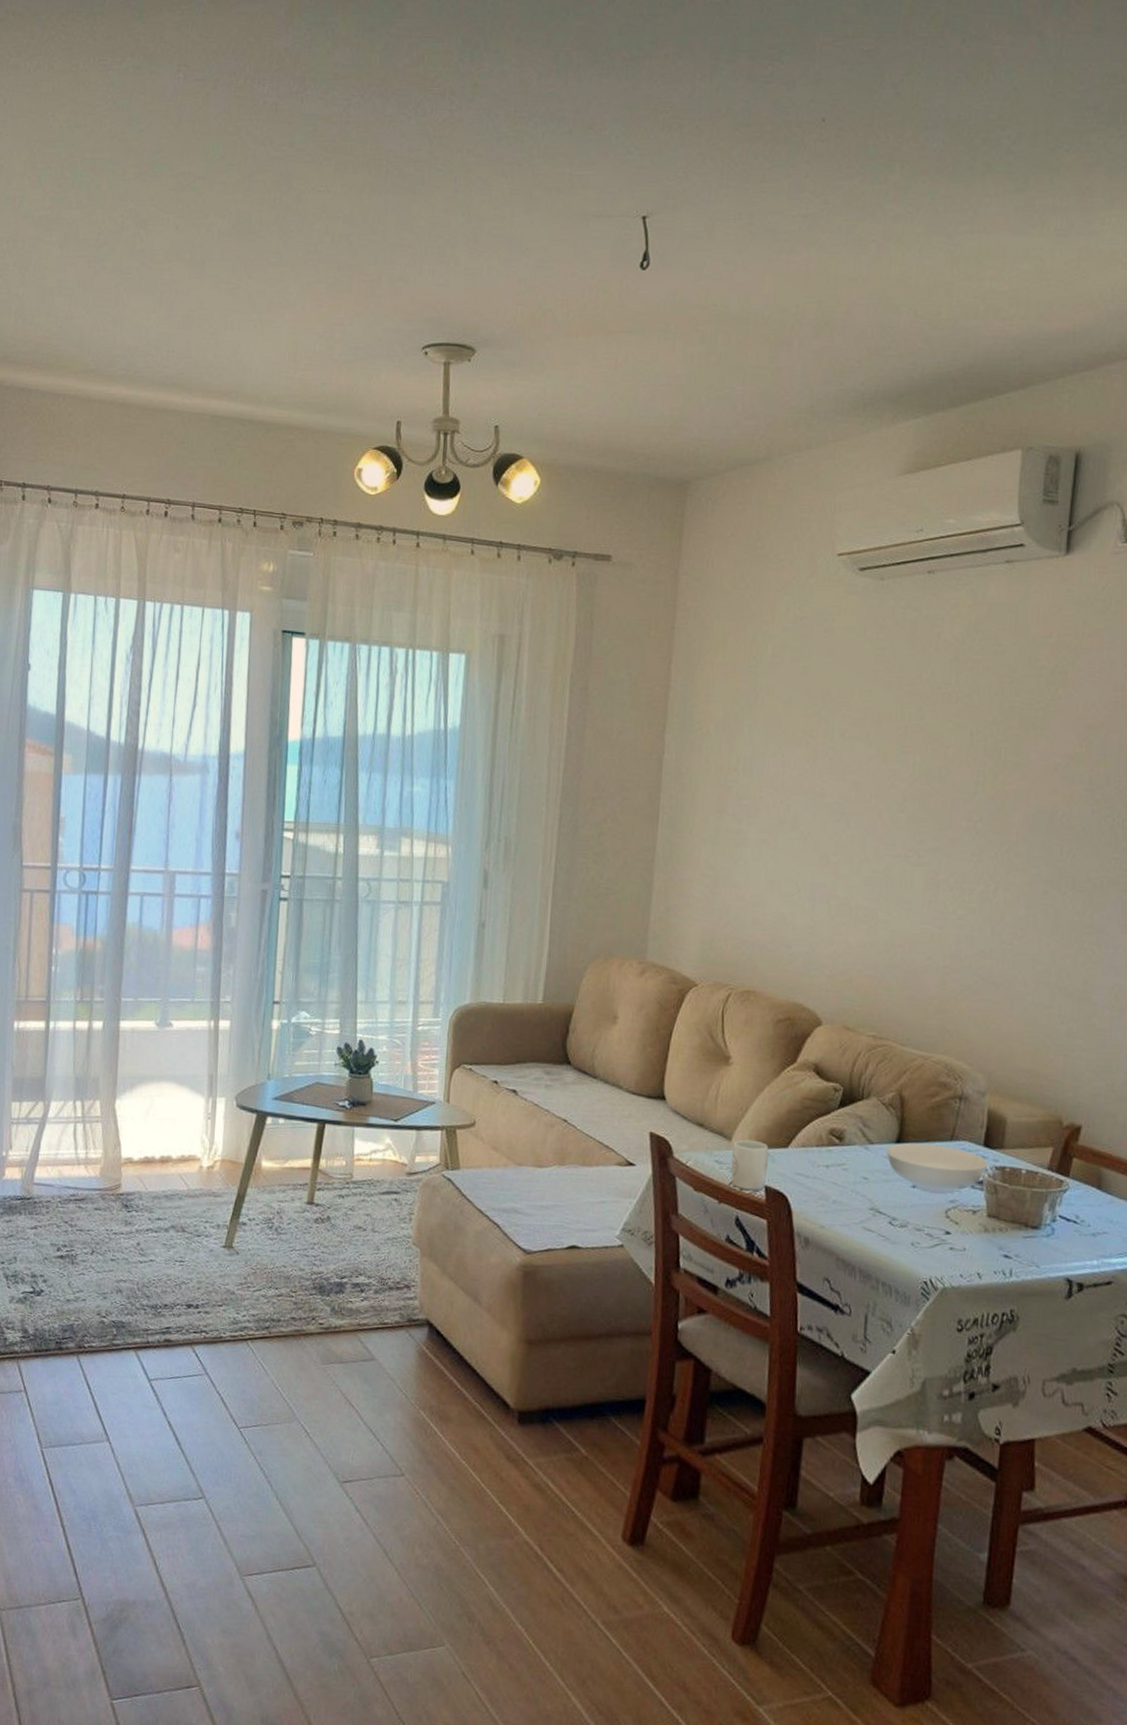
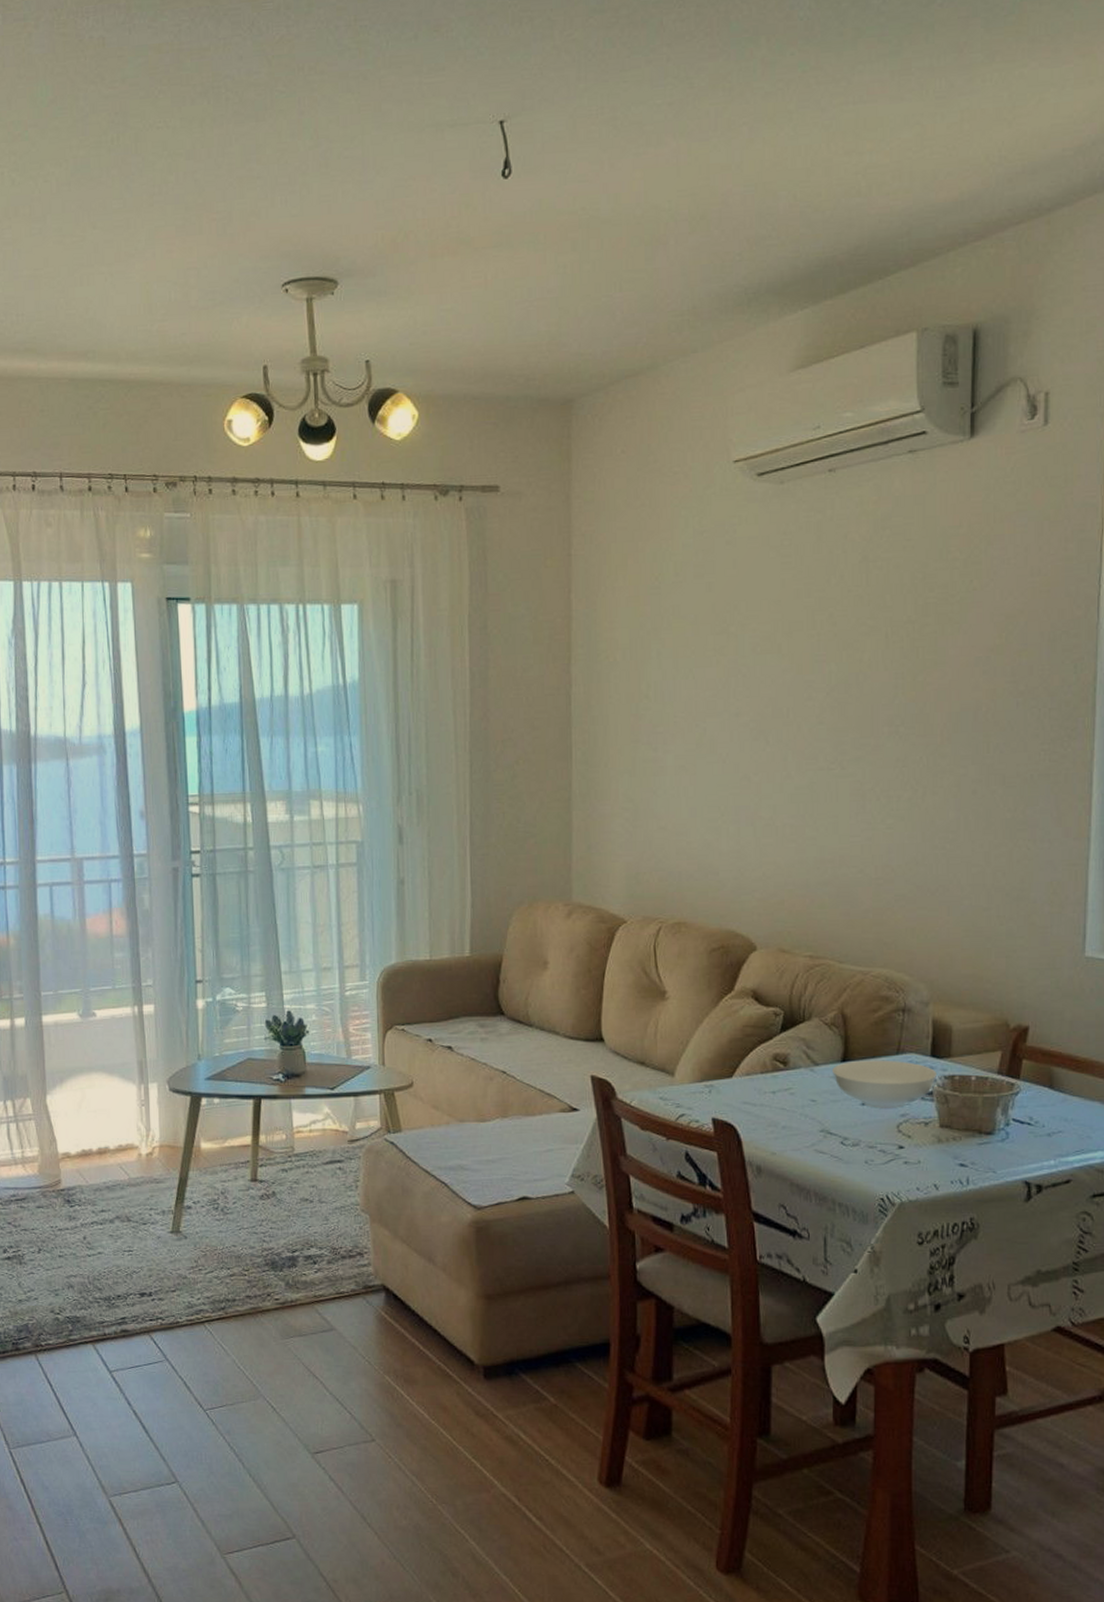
mug: present [730,1139,769,1191] -> none [675,1073,714,1125]

